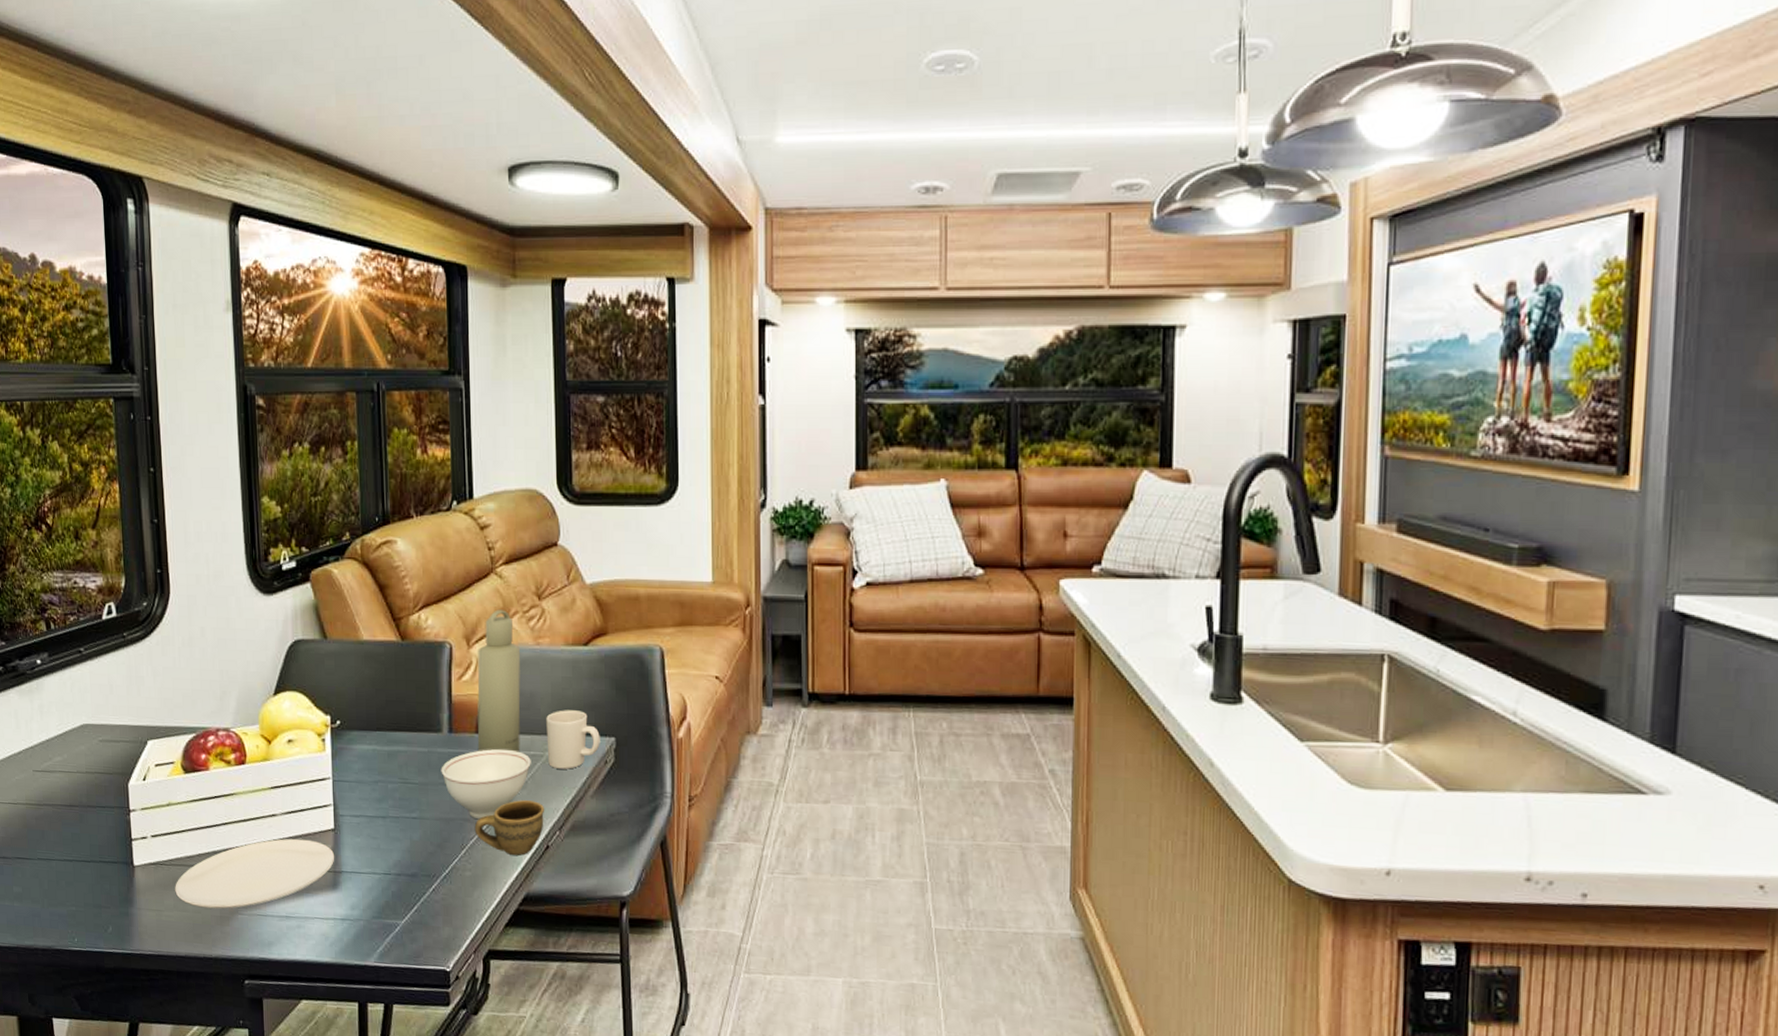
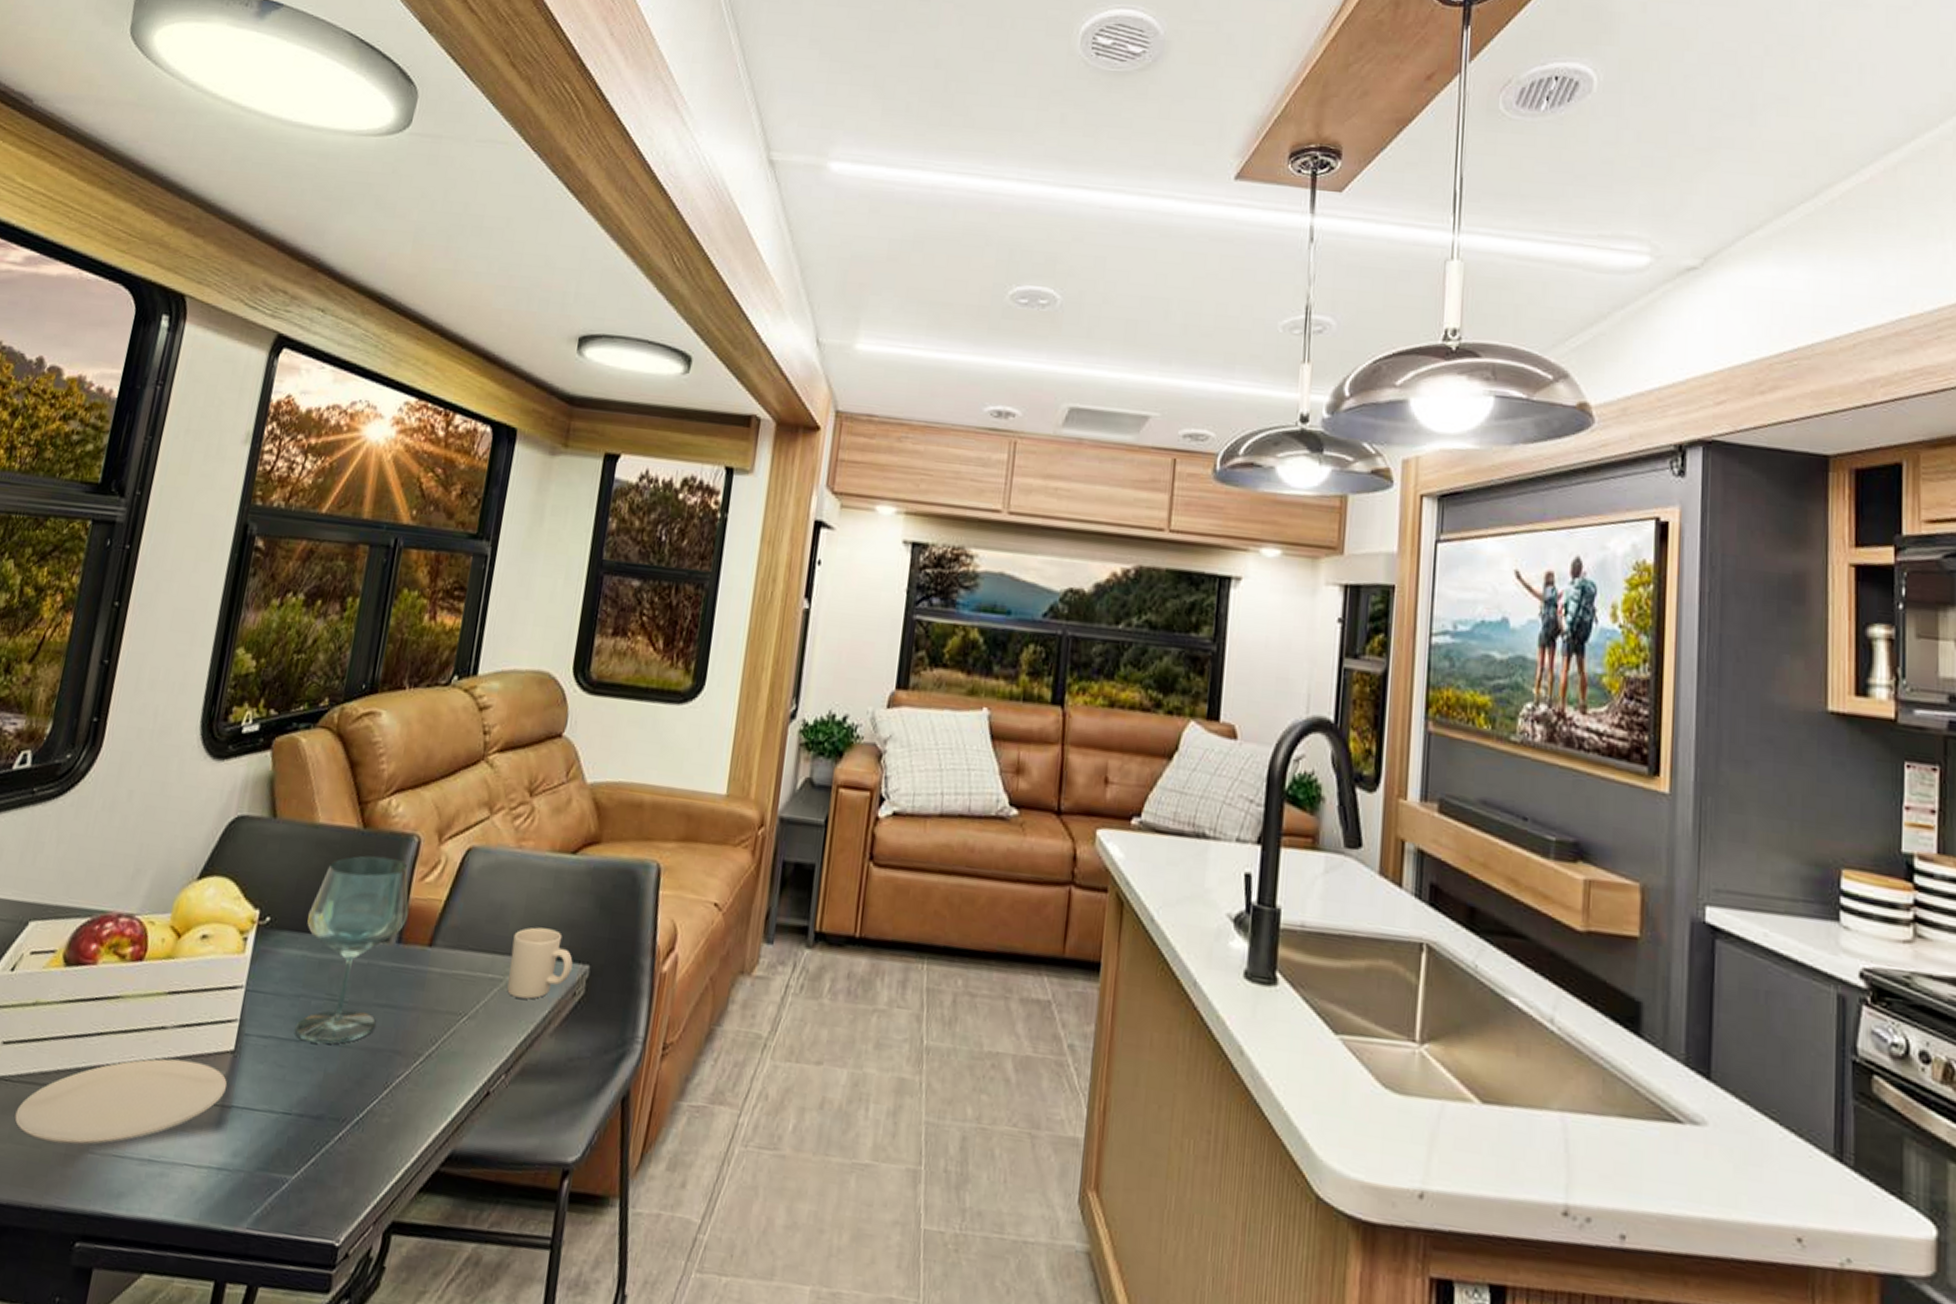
wine glass: none [370,662,453,818] -> present [294,855,409,1045]
bowl: present [441,748,531,819] -> none [378,966,488,1052]
cup: present [474,800,545,856] -> none [404,1032,494,1102]
bottle: present [477,609,521,752] -> none [426,802,499,974]

